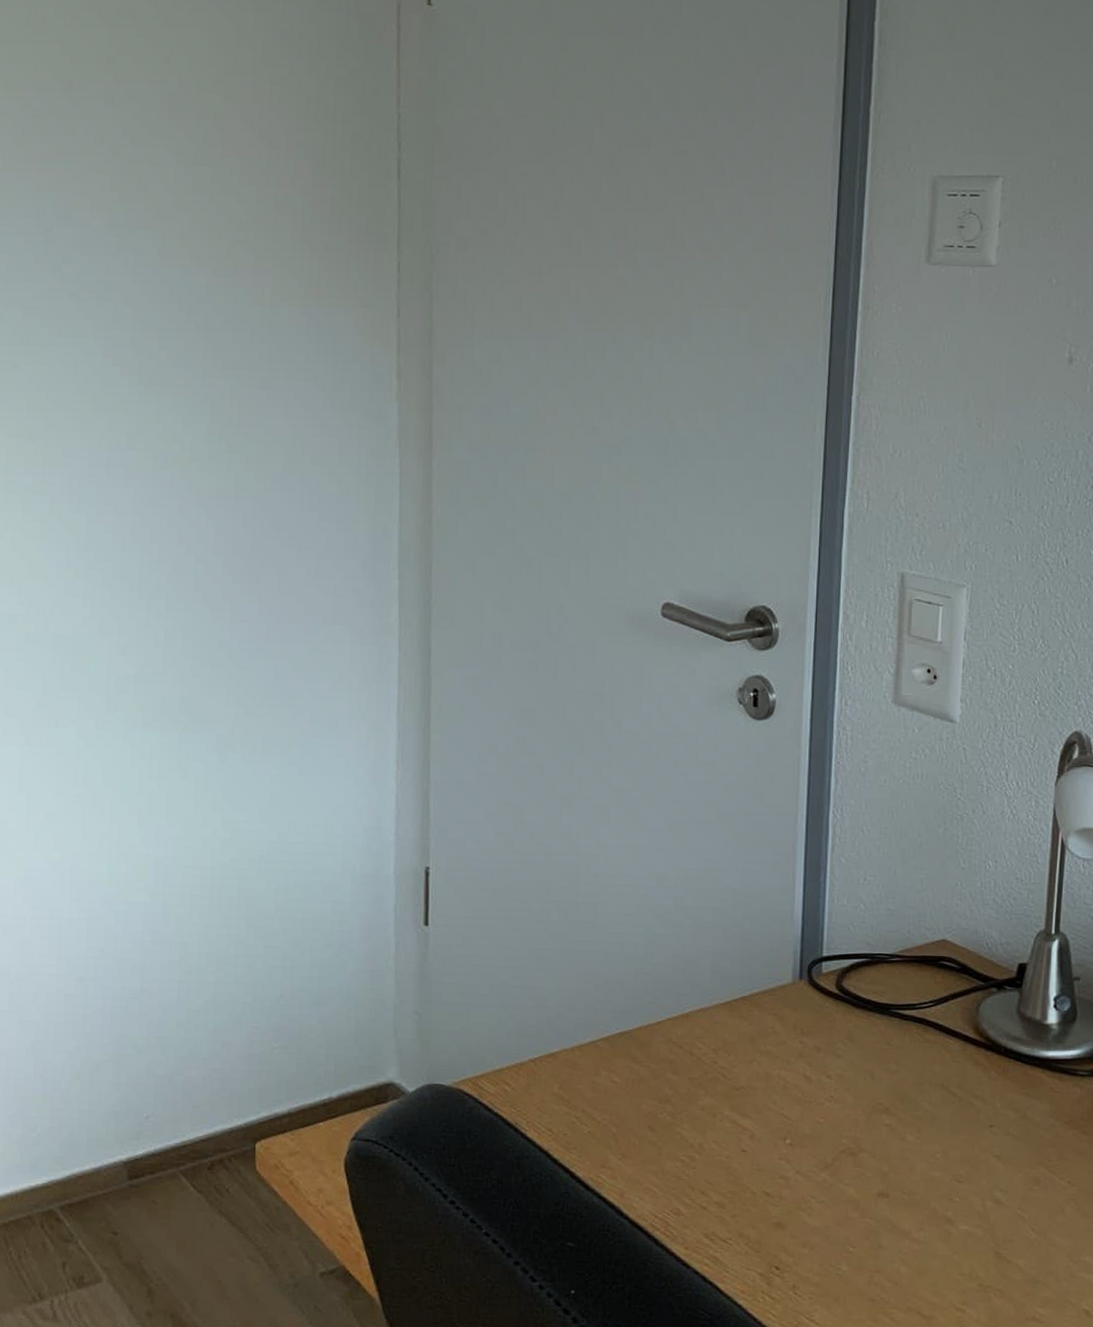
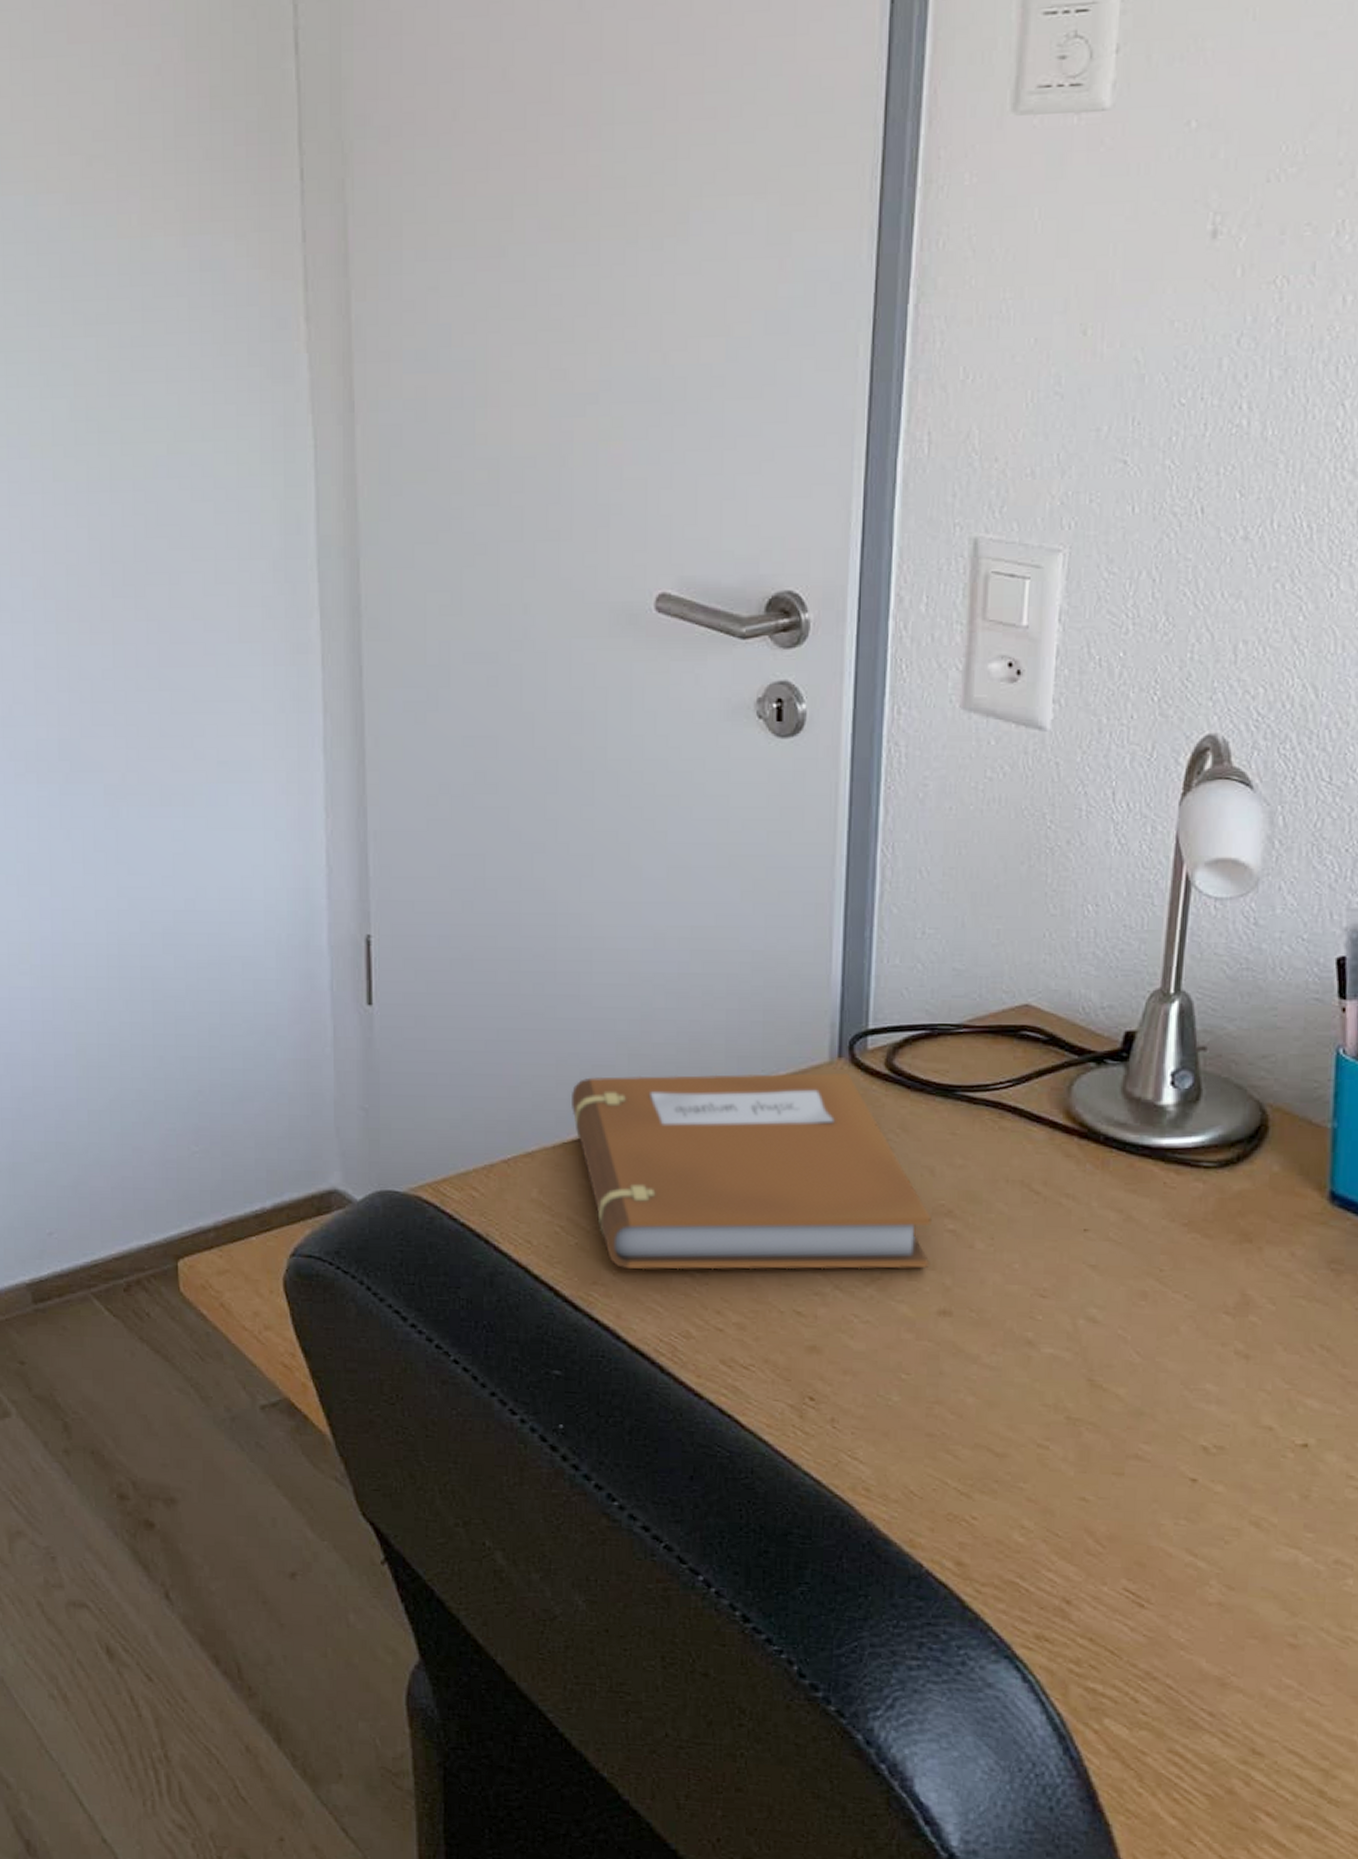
notebook: none [588,990,872,1157] -> present [572,1072,932,1270]

